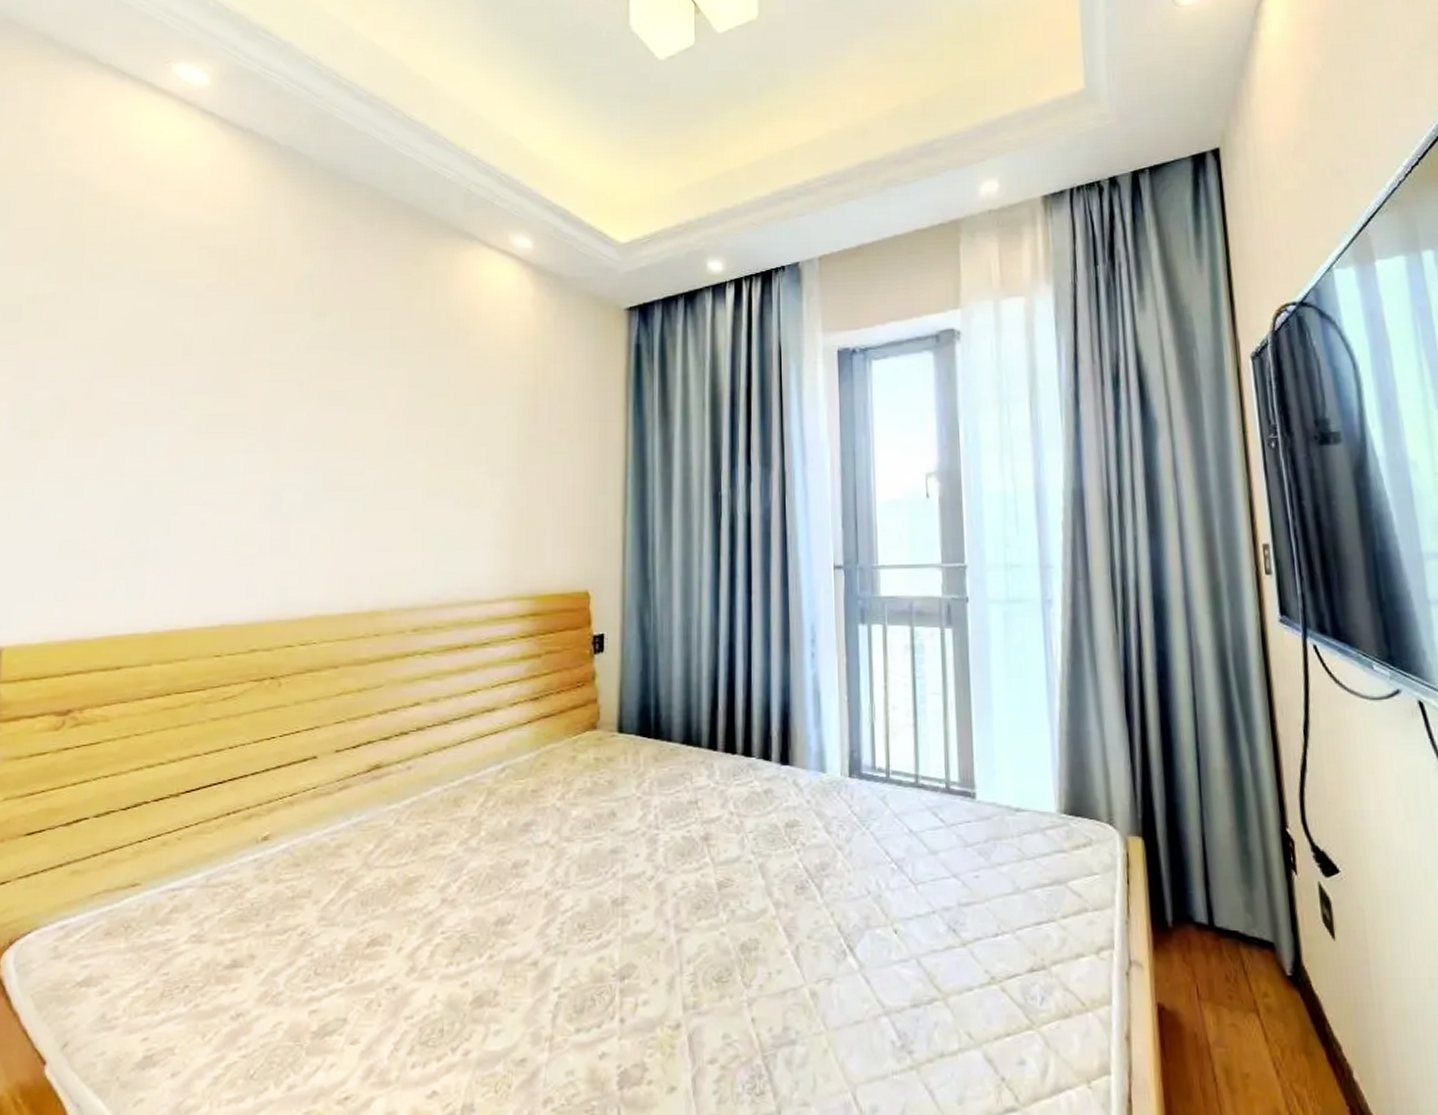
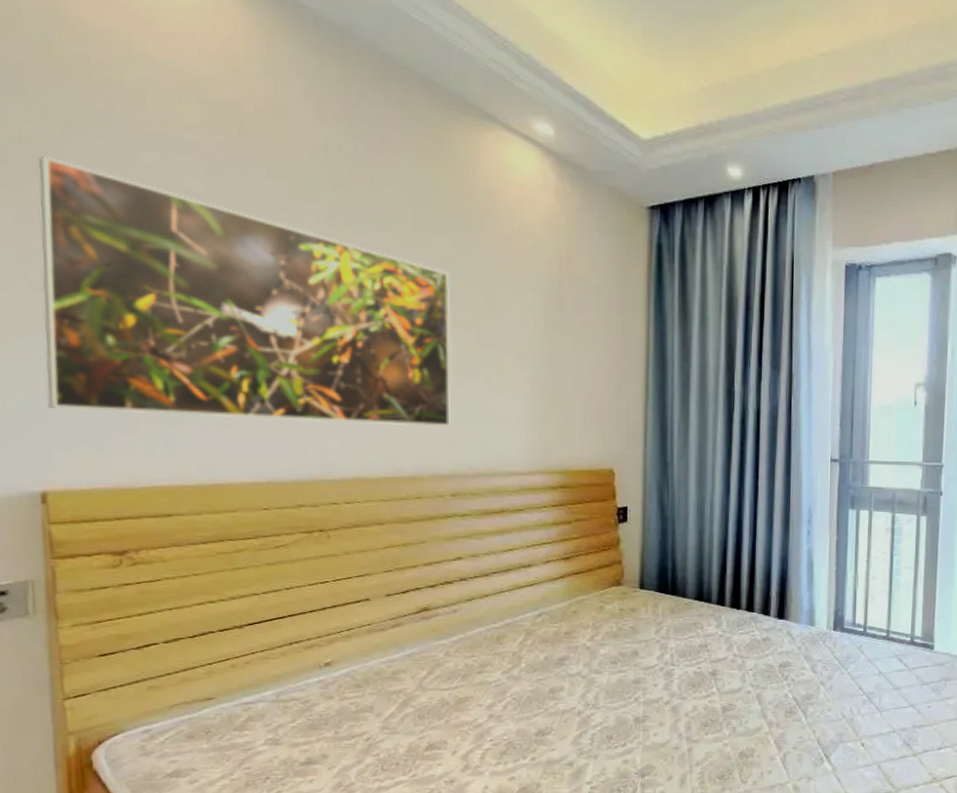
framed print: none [18,311,423,559] -> present [38,156,451,426]

